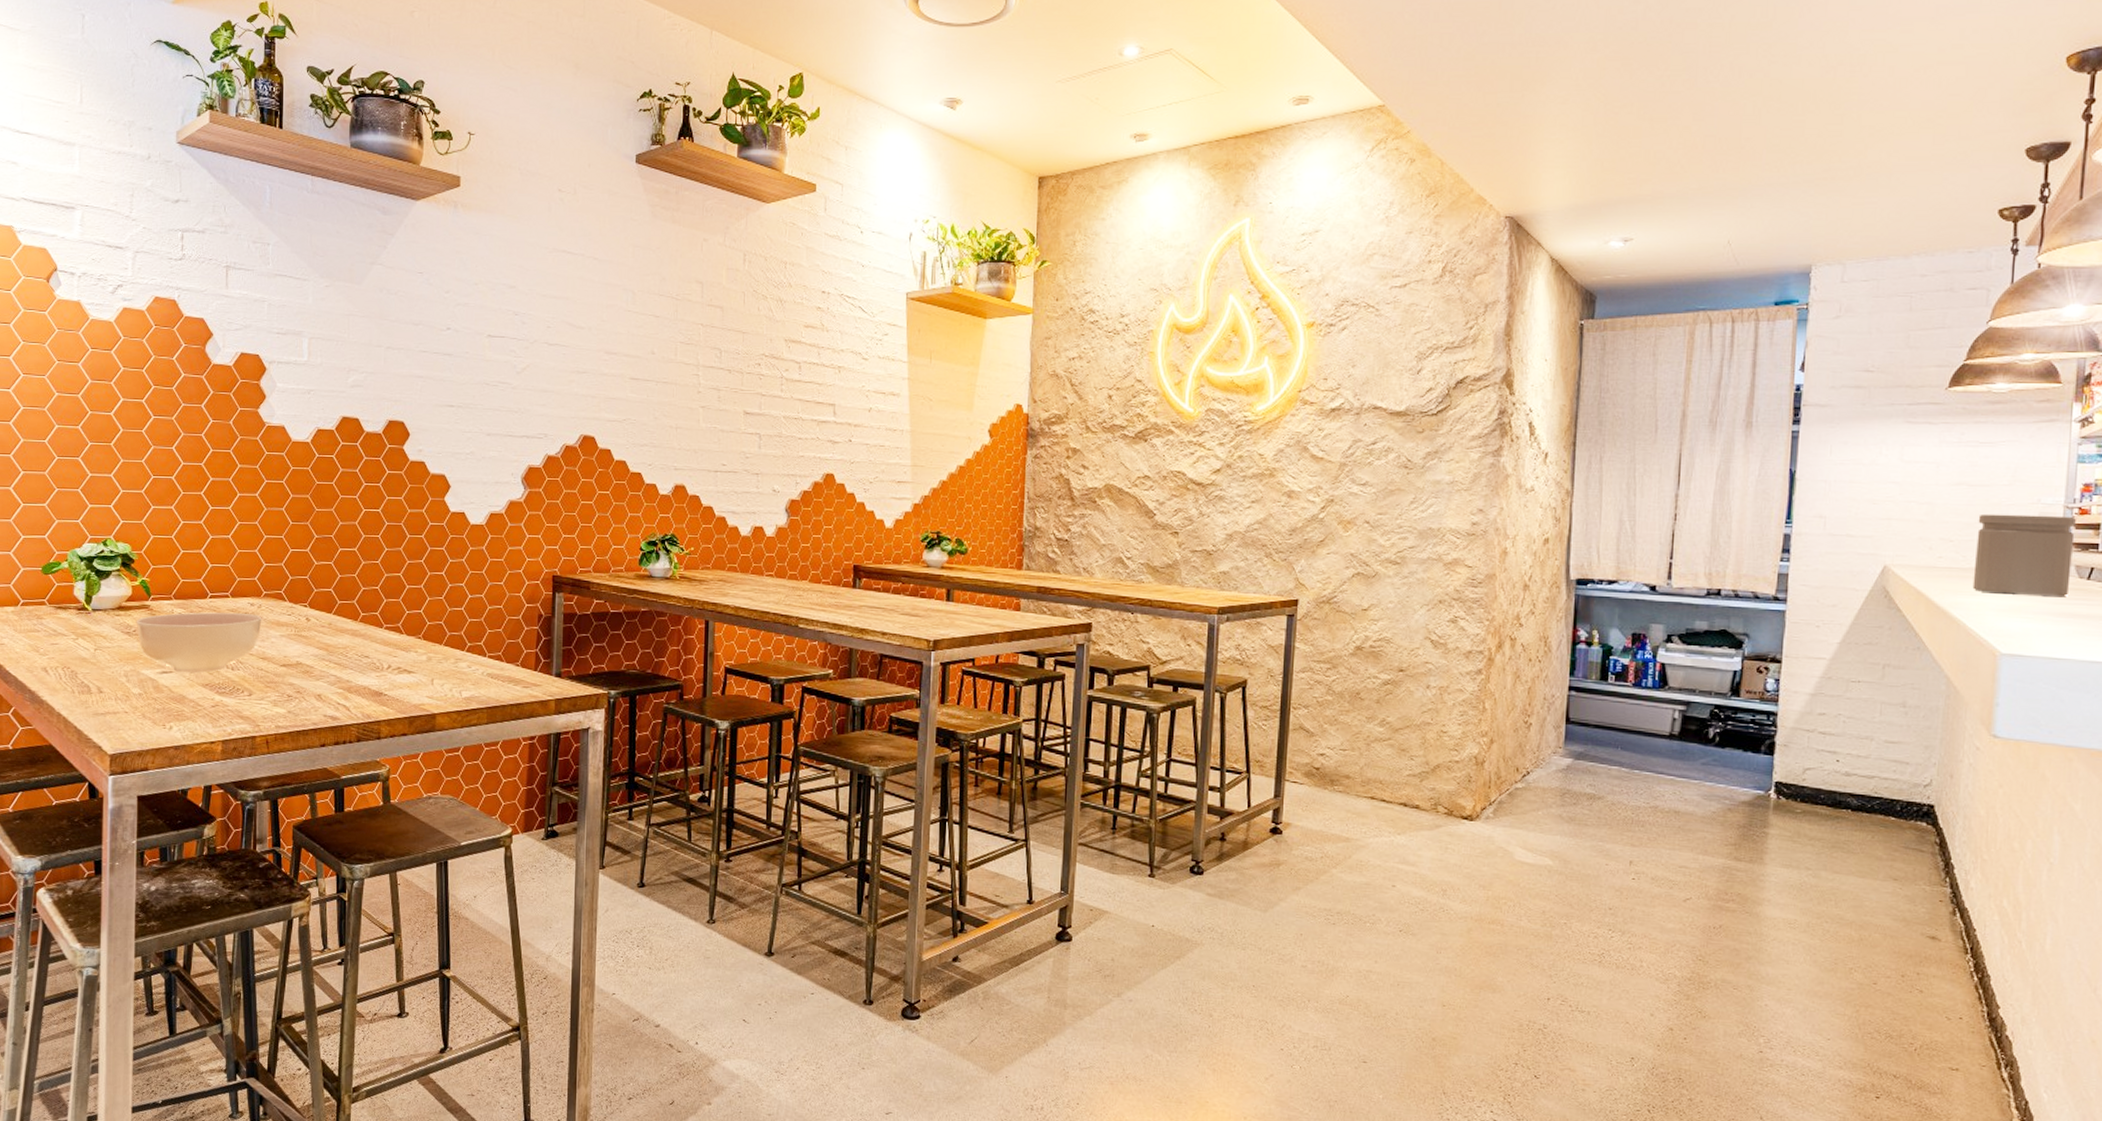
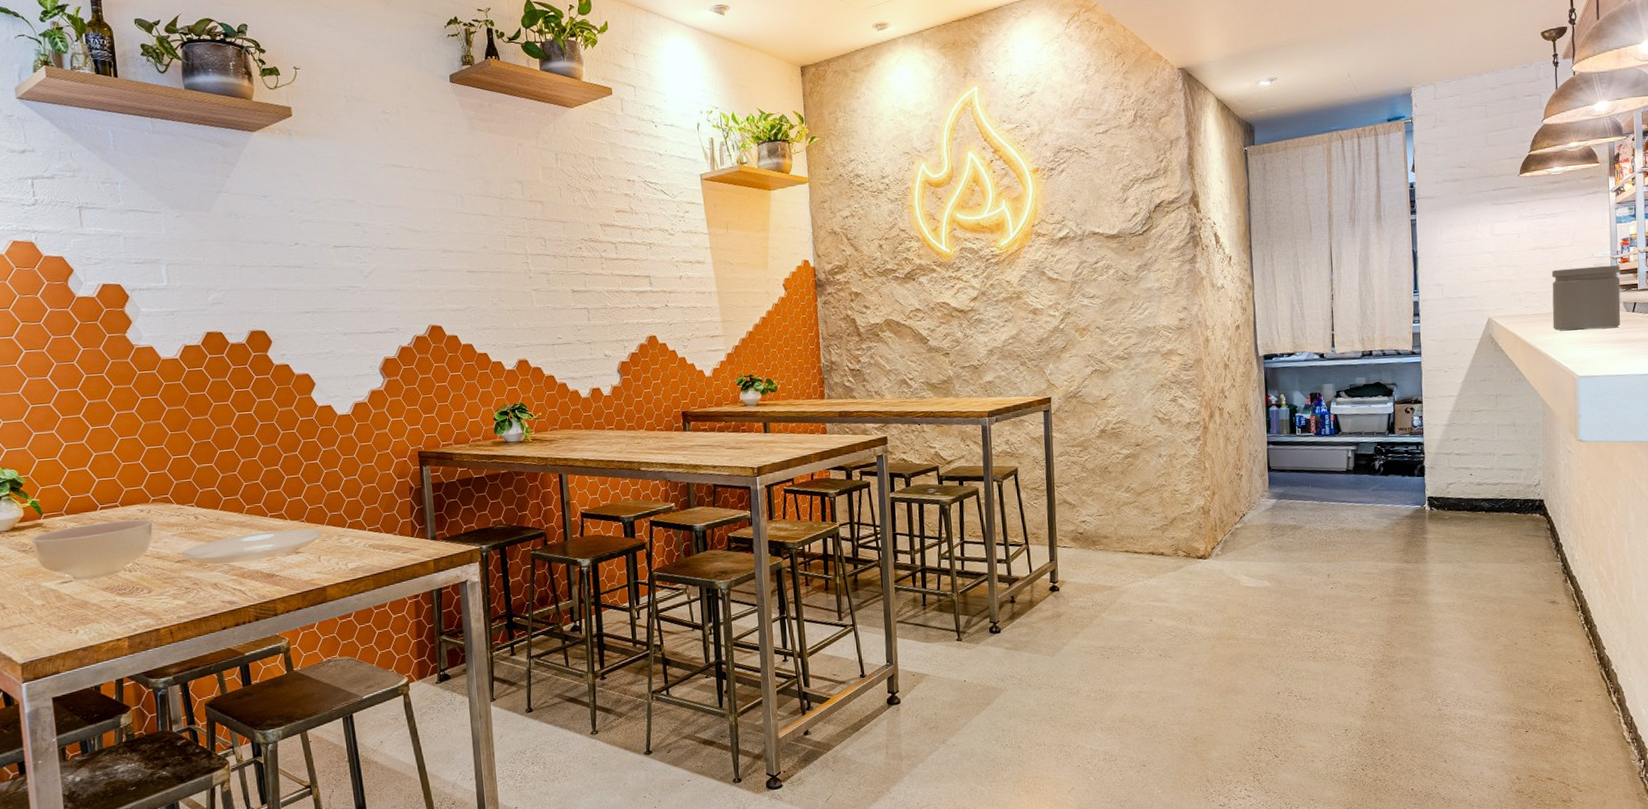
plate: none [287,643,439,676] -> present [181,528,323,565]

